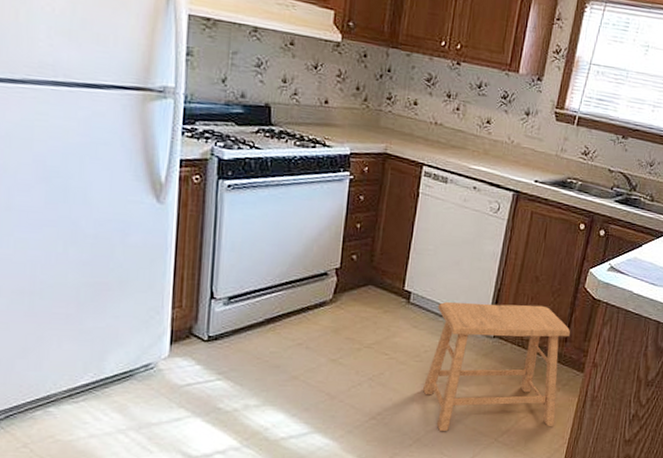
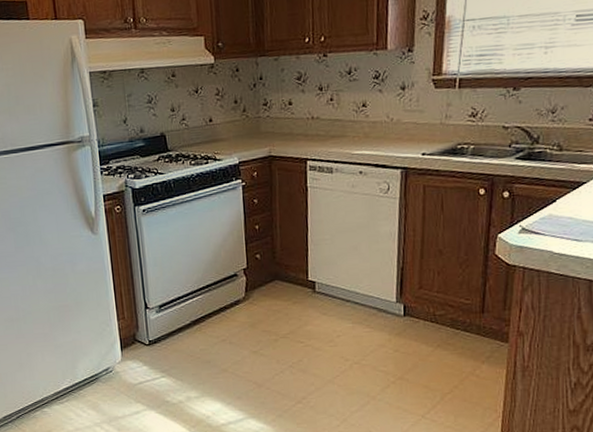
stool: present [423,302,571,432] -> none [342,278,487,412]

